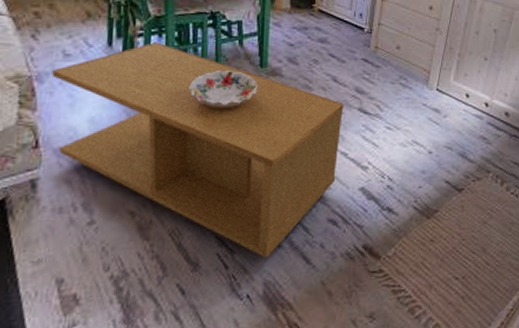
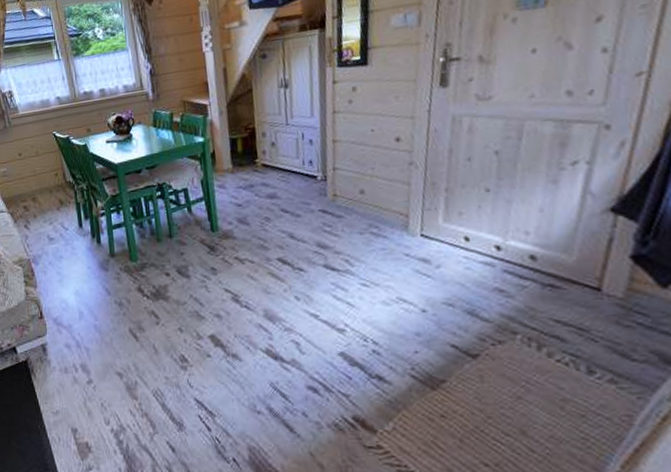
coffee table: present [52,42,344,258] -> none [43,218,309,423]
decorative bowl: present [188,70,258,109] -> none [149,238,213,276]

